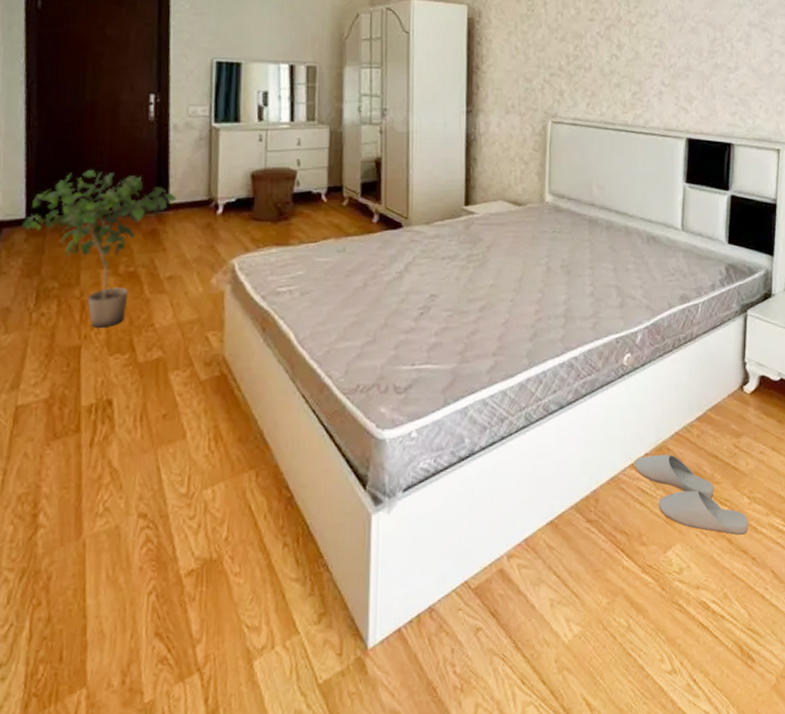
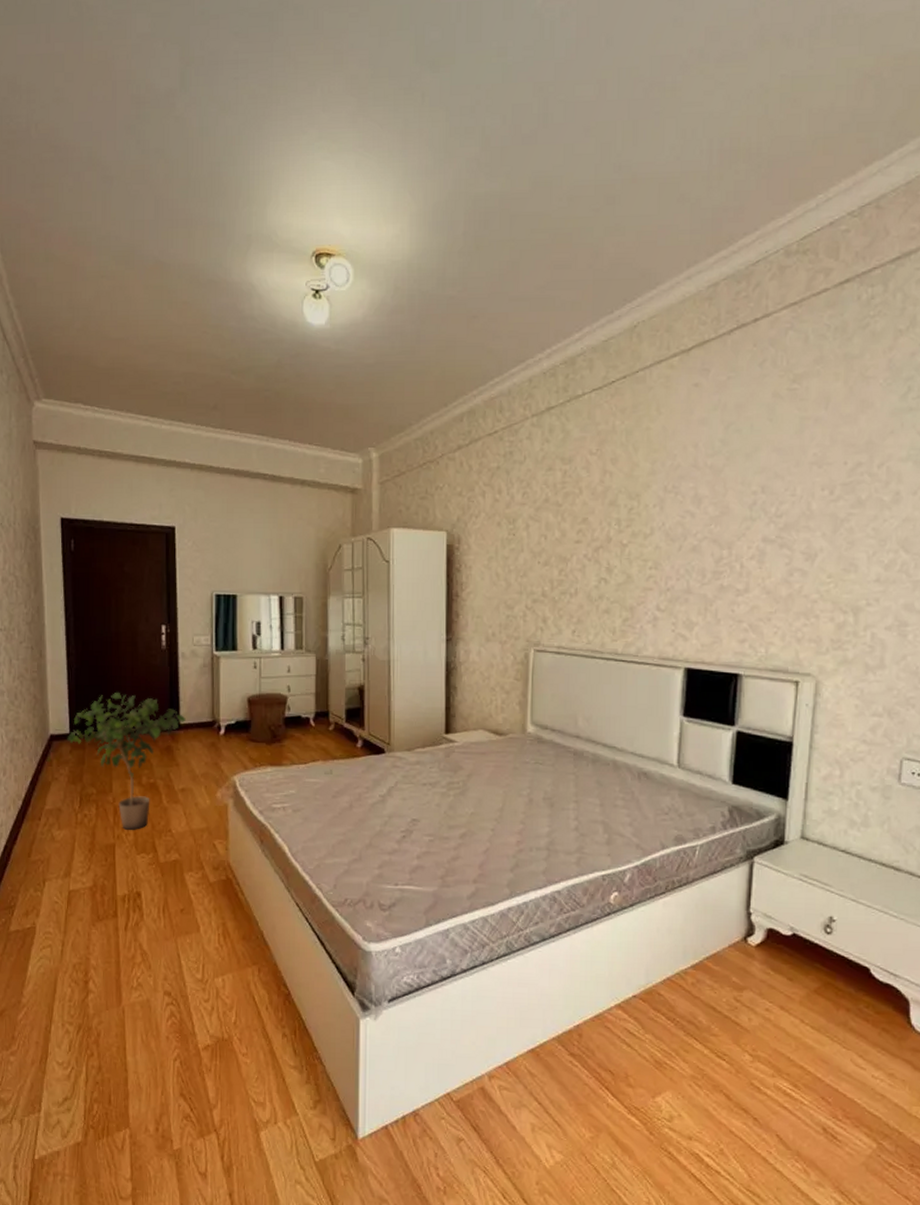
slippers: present [634,454,749,535] -> none [621,998,751,1093]

